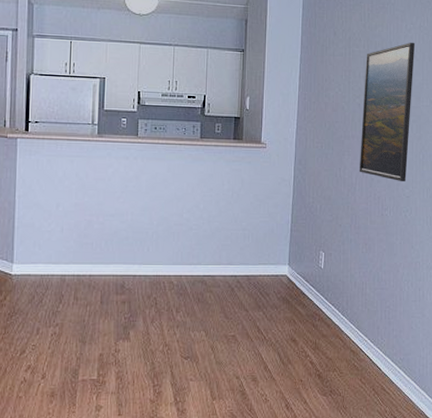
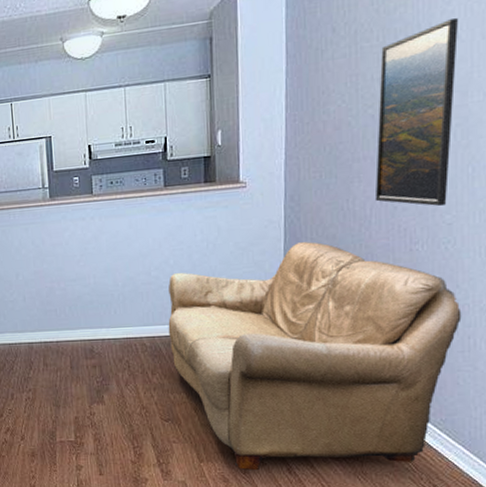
loveseat: none [194,200,415,408] -> present [168,242,462,471]

